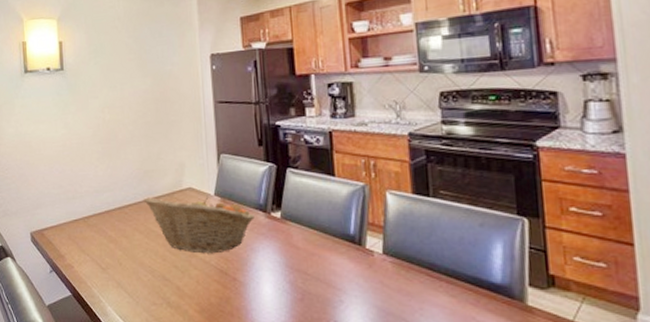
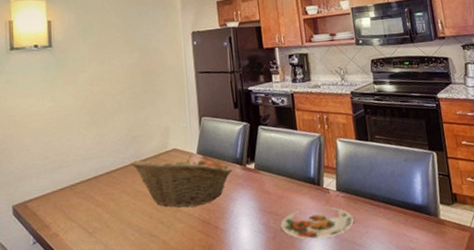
plate: none [310,272,404,308] -> present [280,206,354,239]

